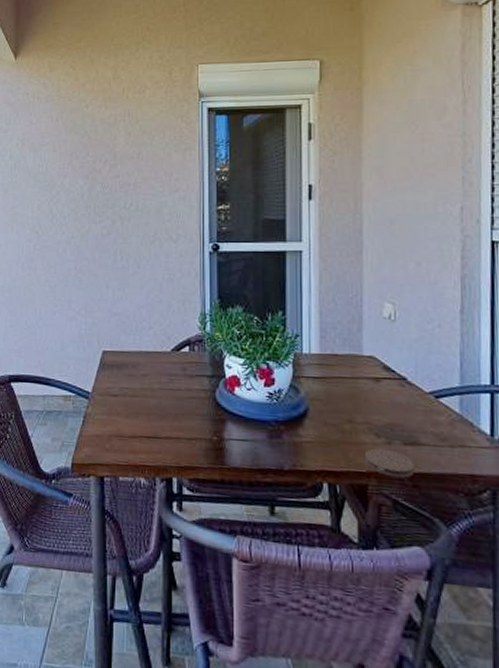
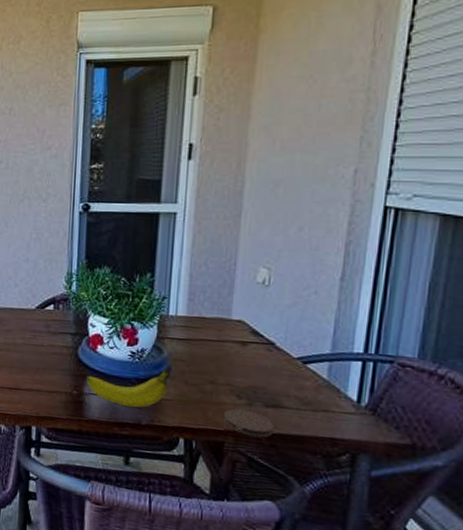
fruit: none [226,407,310,452] -> present [86,367,172,408]

